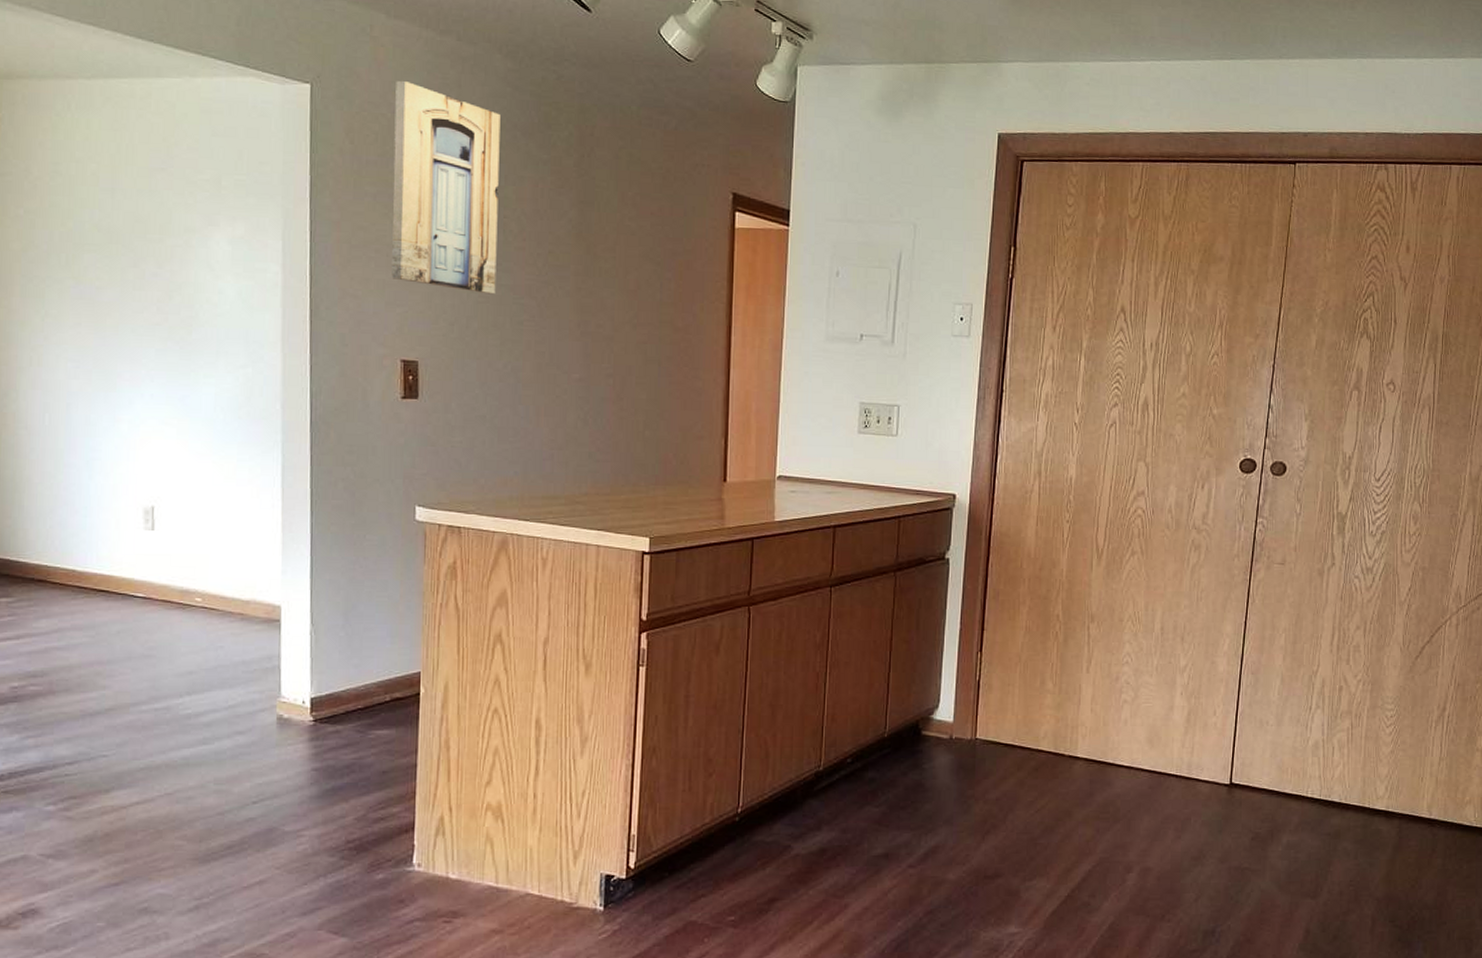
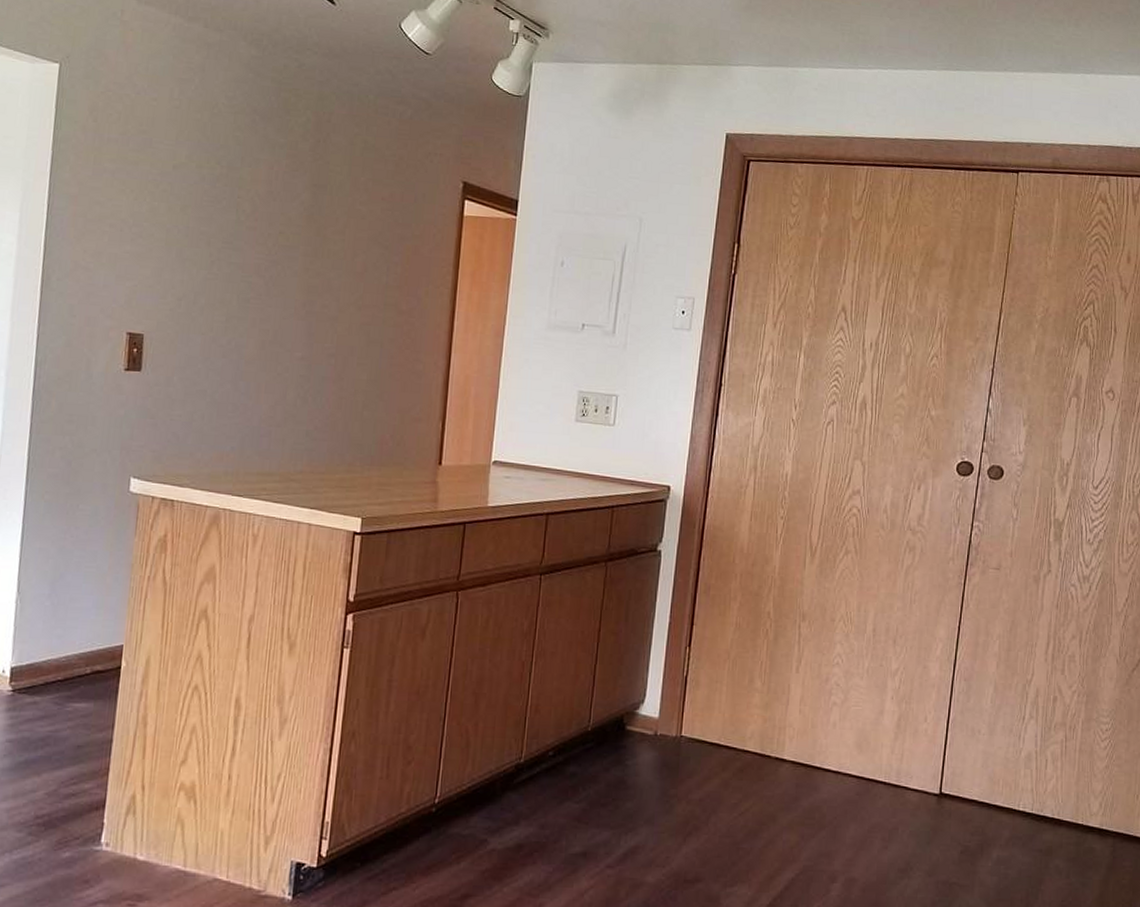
wall art: present [391,81,501,295] -> none [124,64,241,272]

